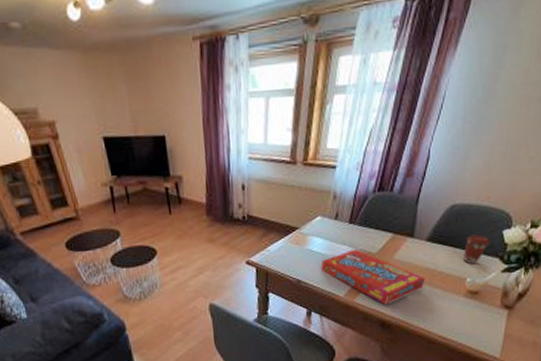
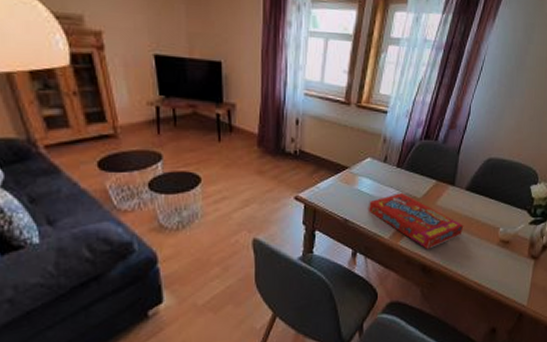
coffee cup: present [462,234,491,265] -> none [496,188,520,215]

